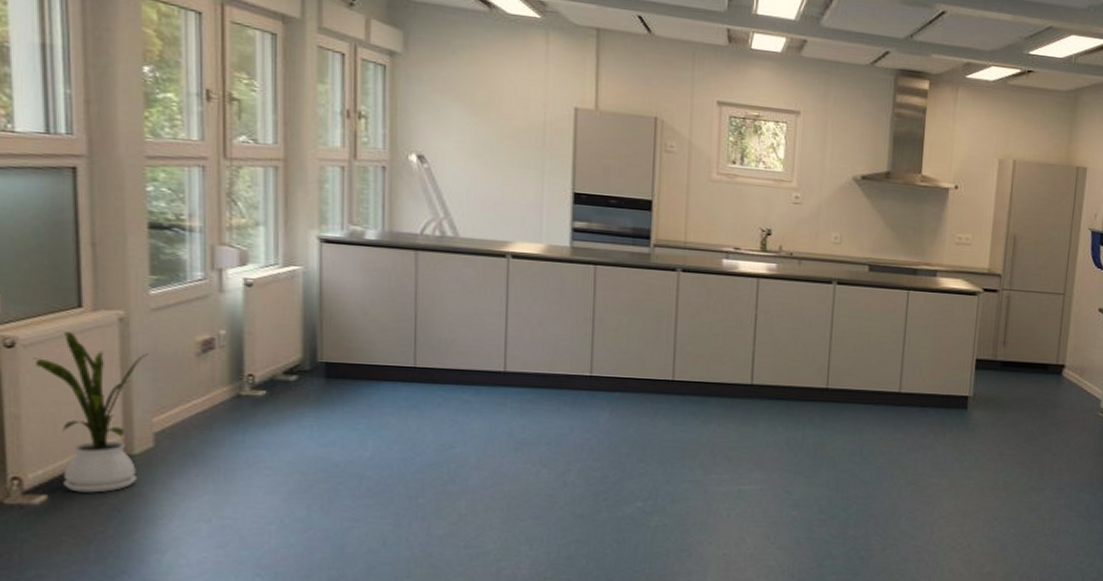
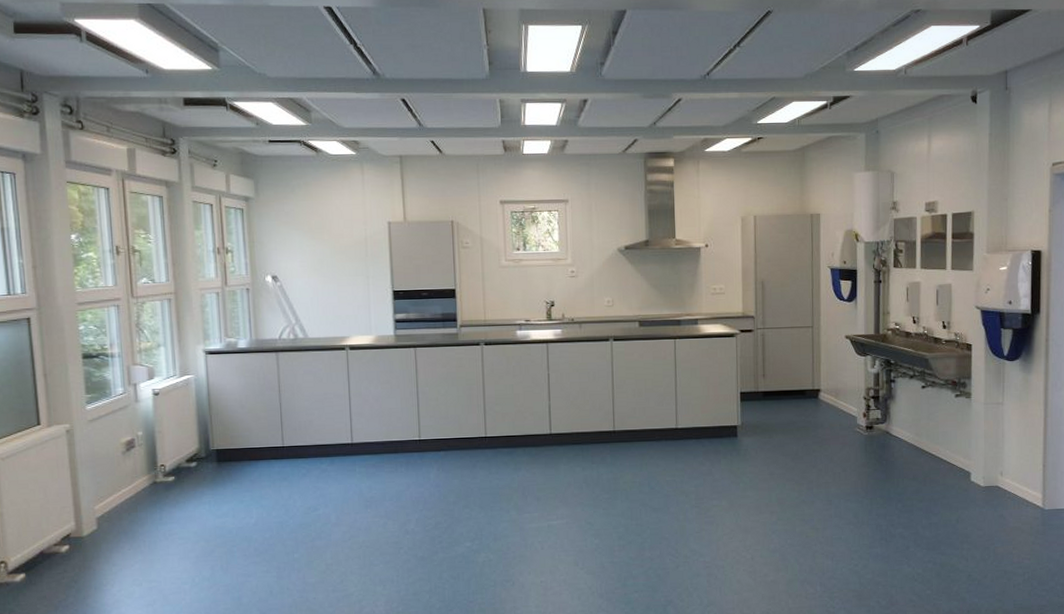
house plant: present [33,332,149,493] -> none [9,445,89,570]

